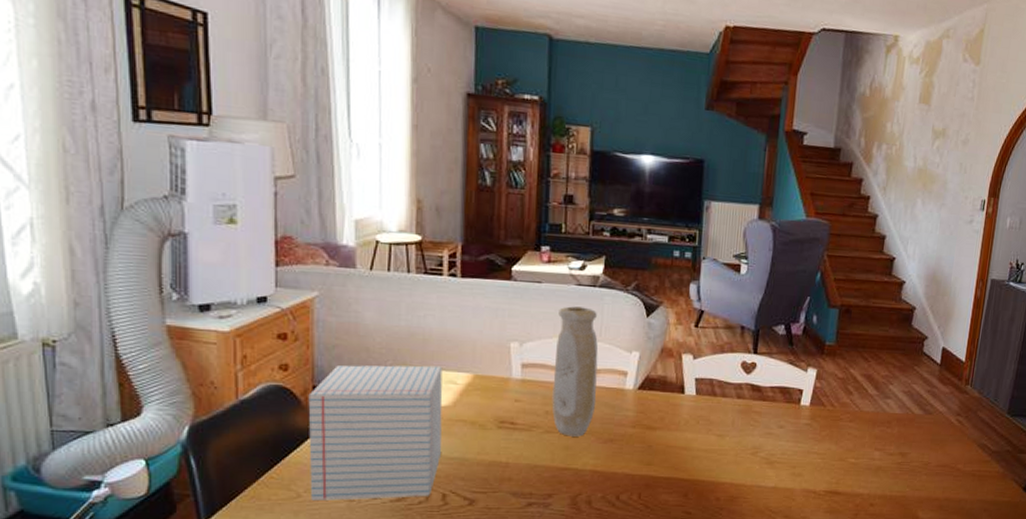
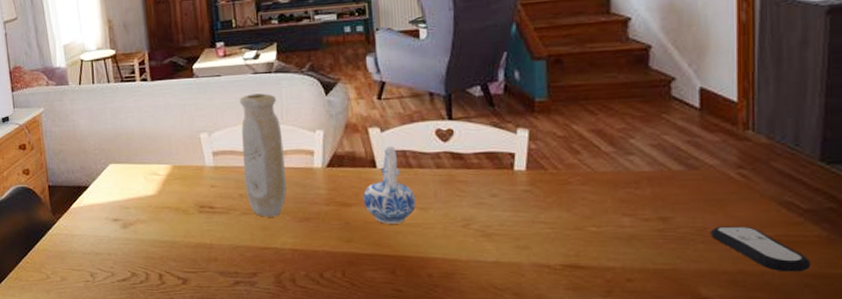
notepad: present [308,365,443,502] -> none [46,160,154,282]
ceramic pitcher: none [667,373,716,449] -> present [363,145,417,224]
remote control: none [932,461,991,500] -> present [711,226,811,272]

